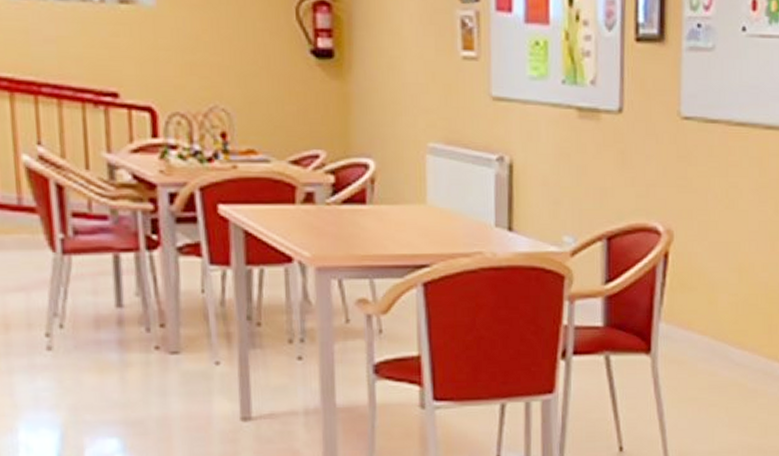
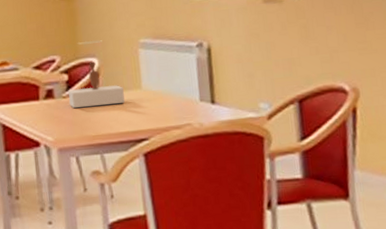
vase: none [333,137,404,220] -> present [68,40,125,109]

